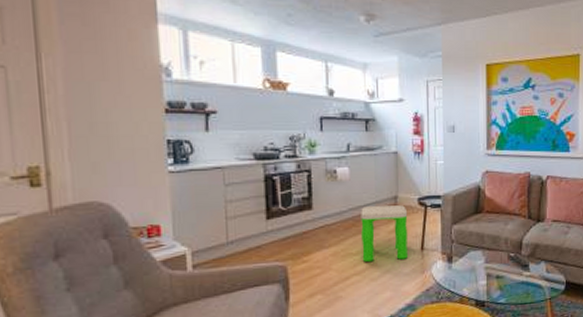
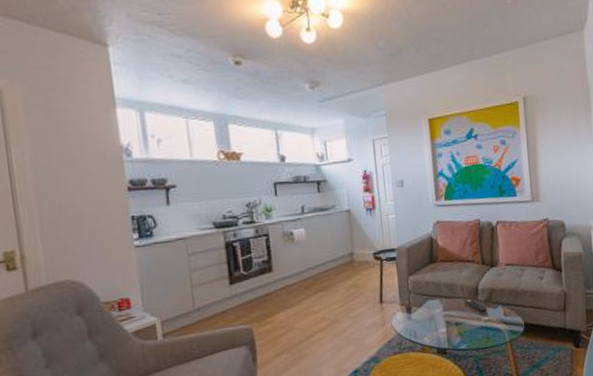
stool: present [361,205,408,262] -> none [319,261,368,319]

